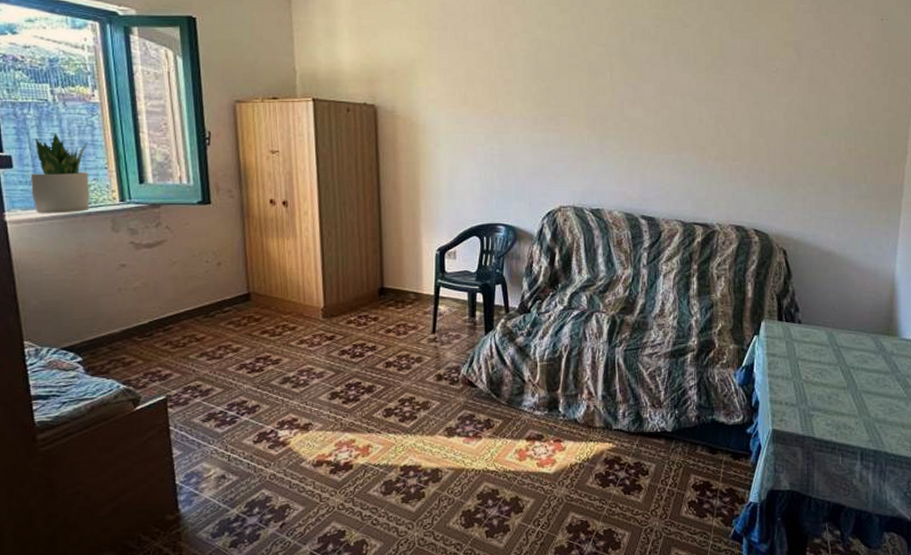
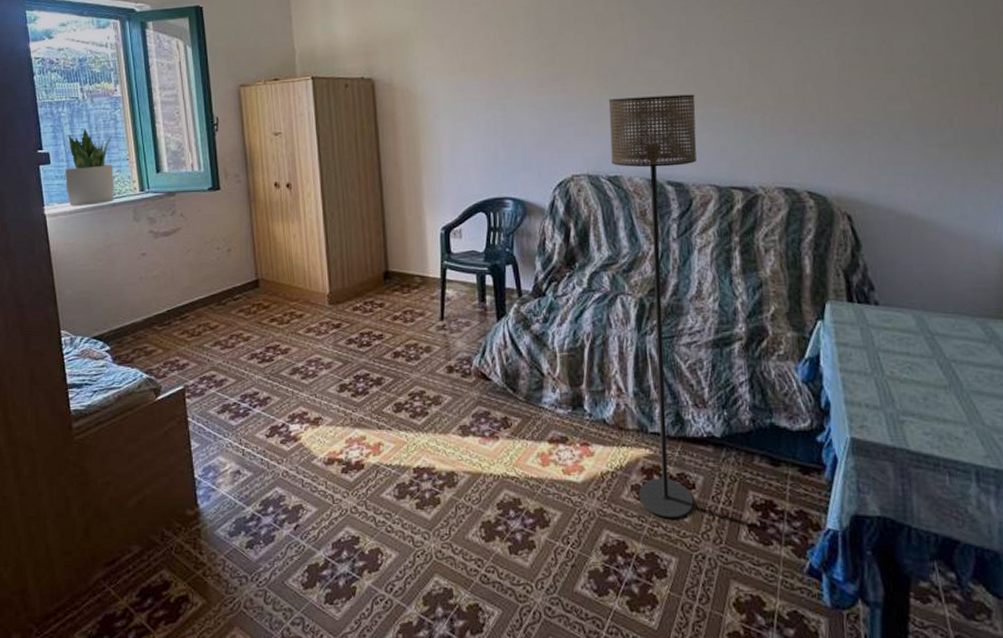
floor lamp: none [595,140,669,501] -> present [608,94,697,519]

